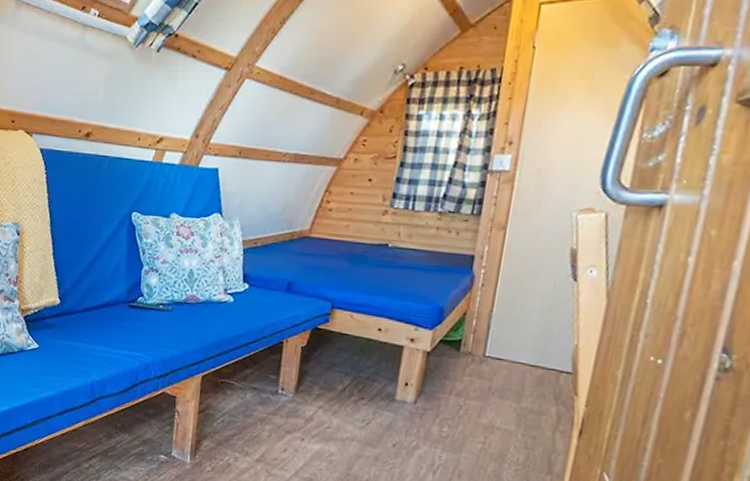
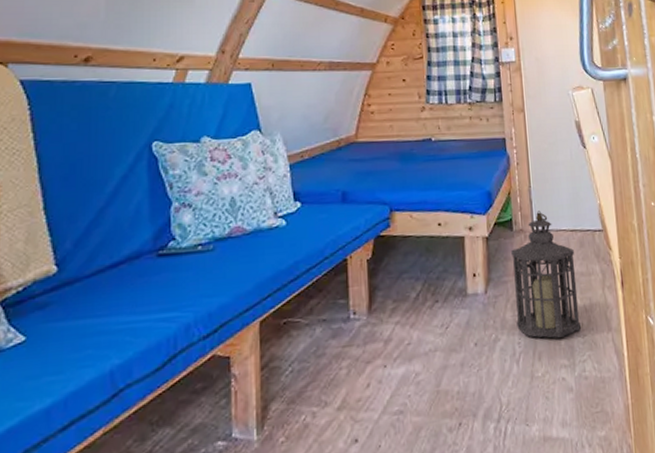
lantern: none [441,337,528,465] -> present [511,210,581,339]

